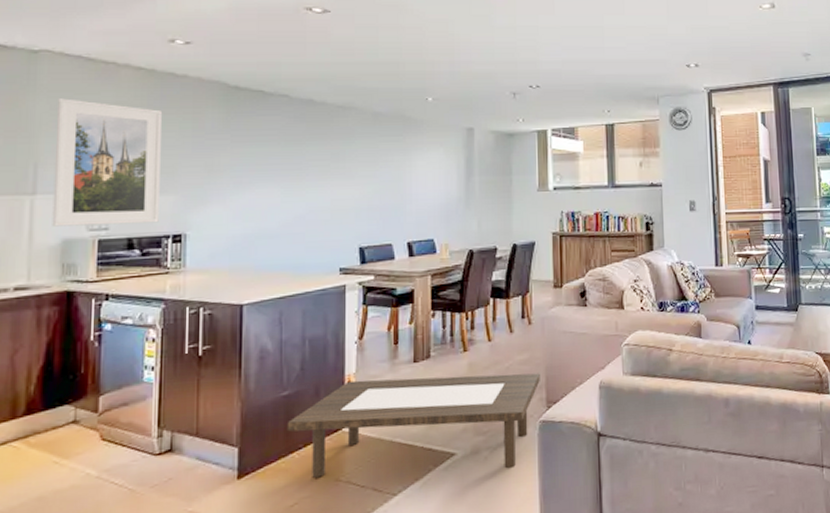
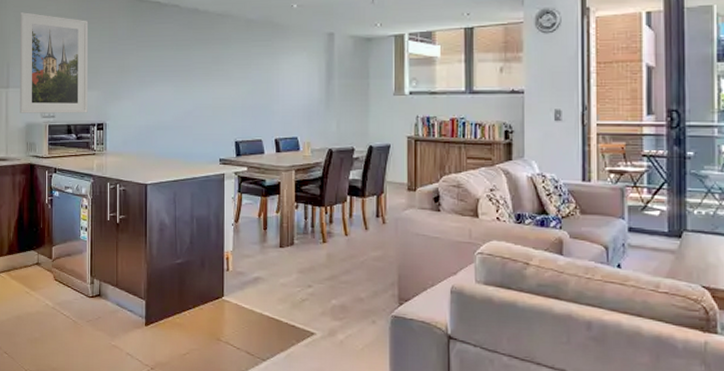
coffee table: present [287,373,540,478] -> none [180,257,393,355]

